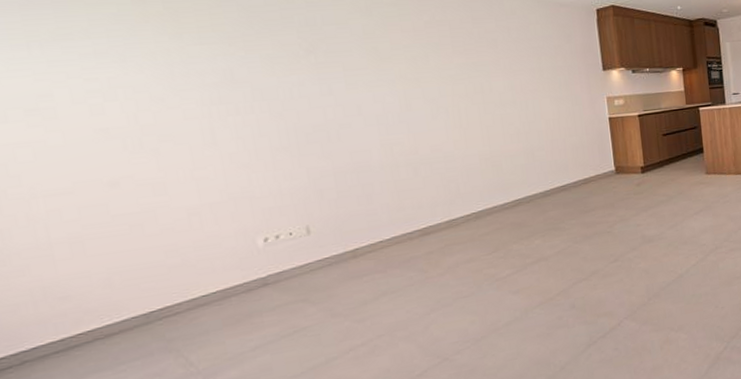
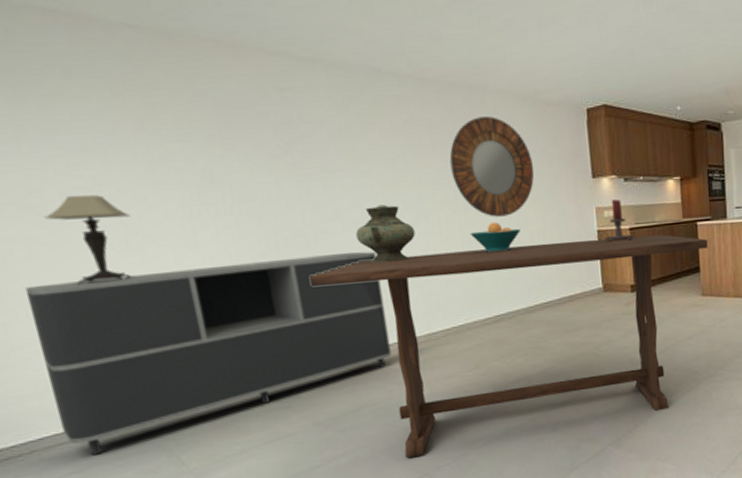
sideboard: none [27,143,412,362] -> present [25,251,392,456]
table lamp: none [52,97,148,188] -> present [44,195,135,286]
dining table: none [331,119,710,344] -> present [310,234,708,458]
vase: none [377,99,436,155] -> present [356,204,415,263]
home mirror: none [469,17,549,109] -> present [449,116,535,217]
fruit bowl: none [488,112,537,141] -> present [470,221,521,252]
candle holder: none [608,89,642,128] -> present [596,199,633,242]

